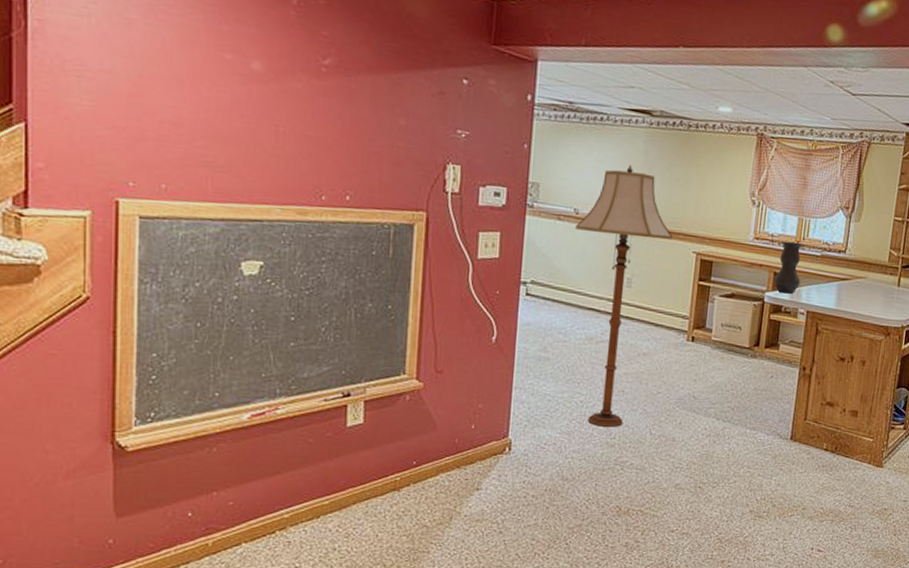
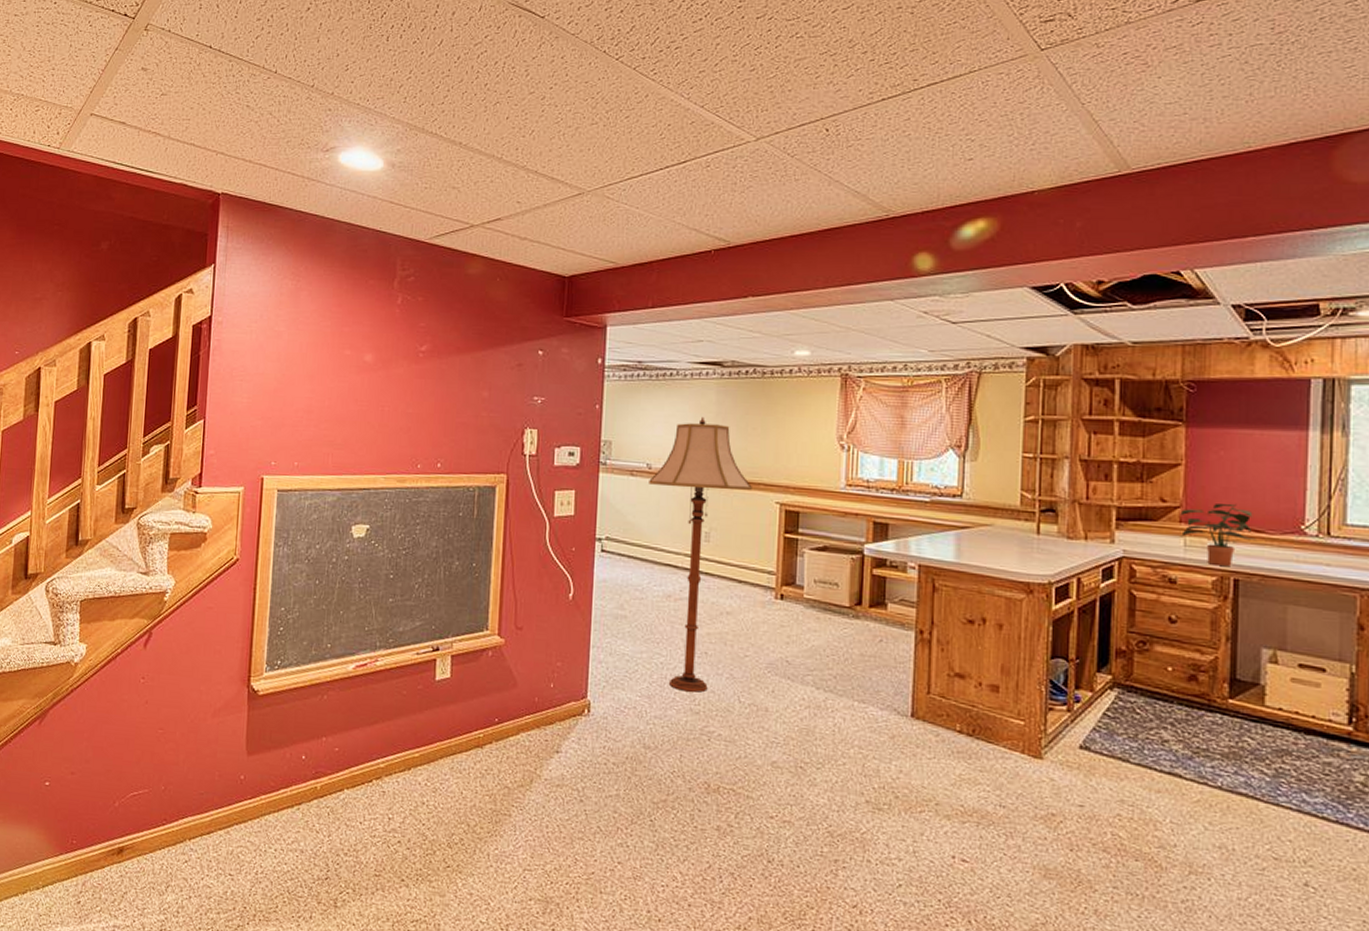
vase: present [773,240,803,295] -> none [873,486,907,547]

